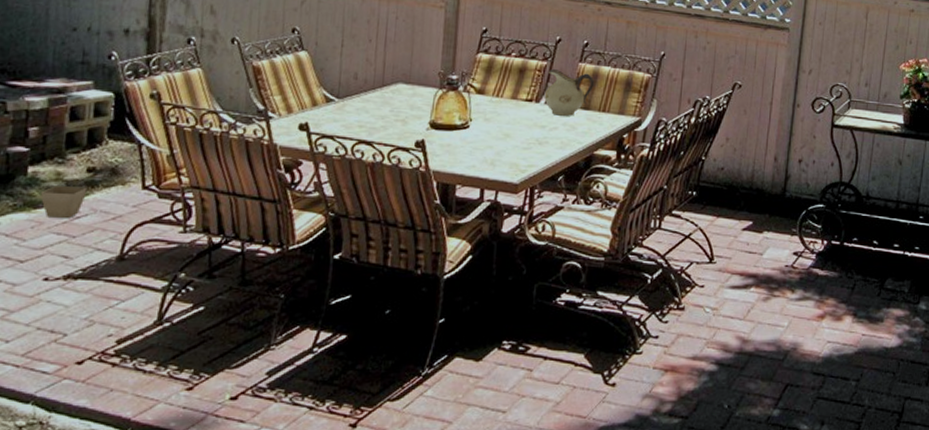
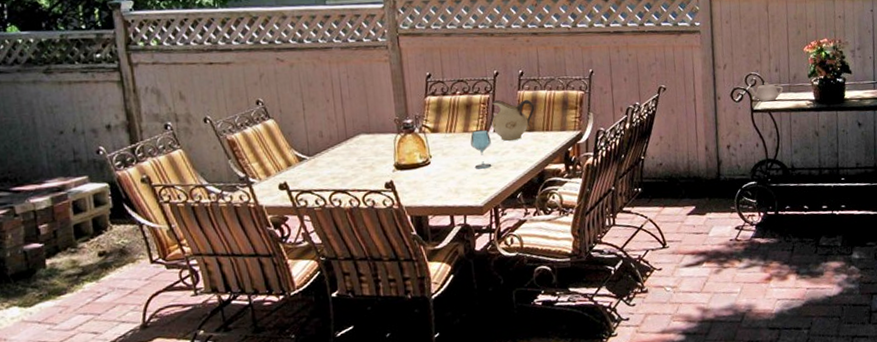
flower pot: present [41,186,87,218] -> none [62,269,103,301]
wine glass: none [516,99,540,143] -> present [470,130,492,169]
teapot: none [832,96,870,118] -> present [748,82,783,102]

